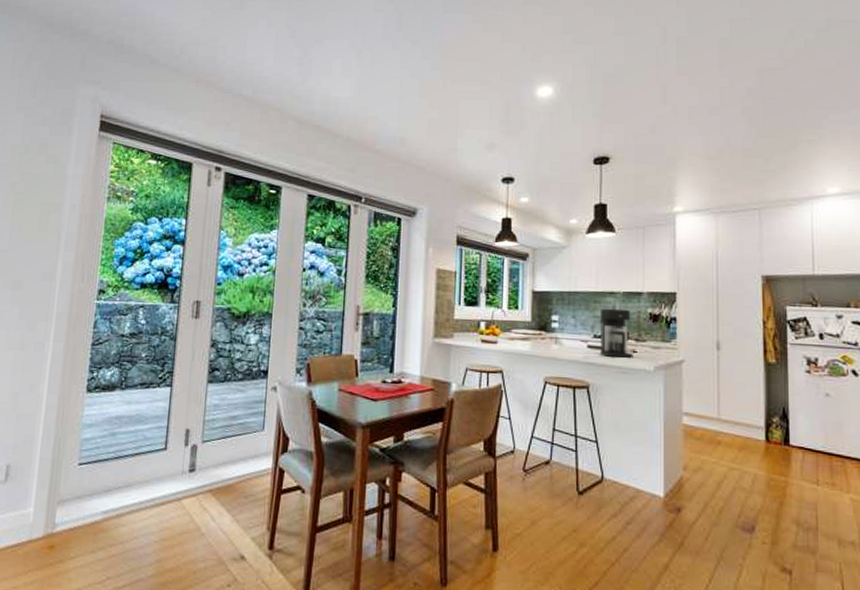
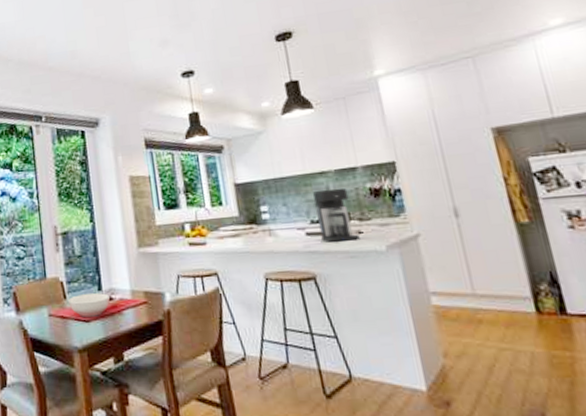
bowl: none [359,374,401,397] -> present [68,293,111,317]

